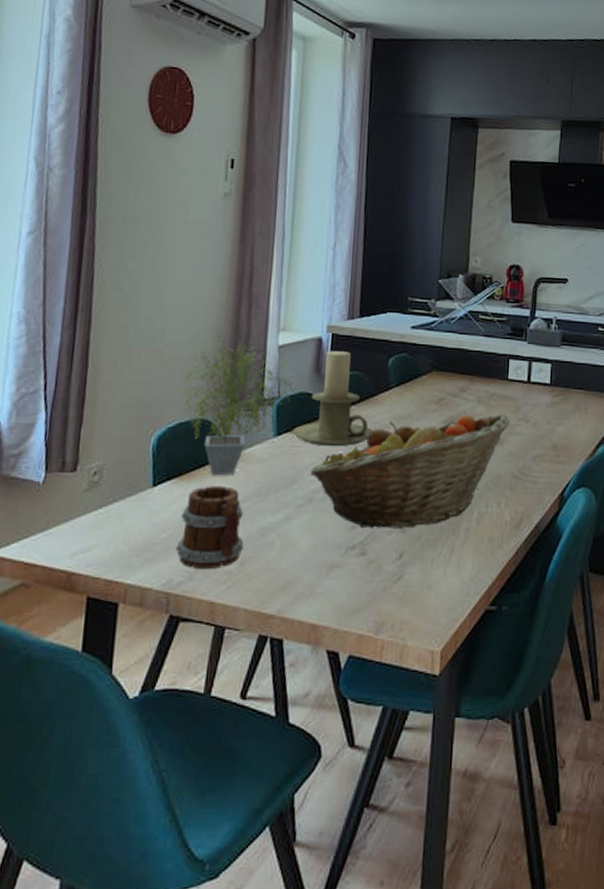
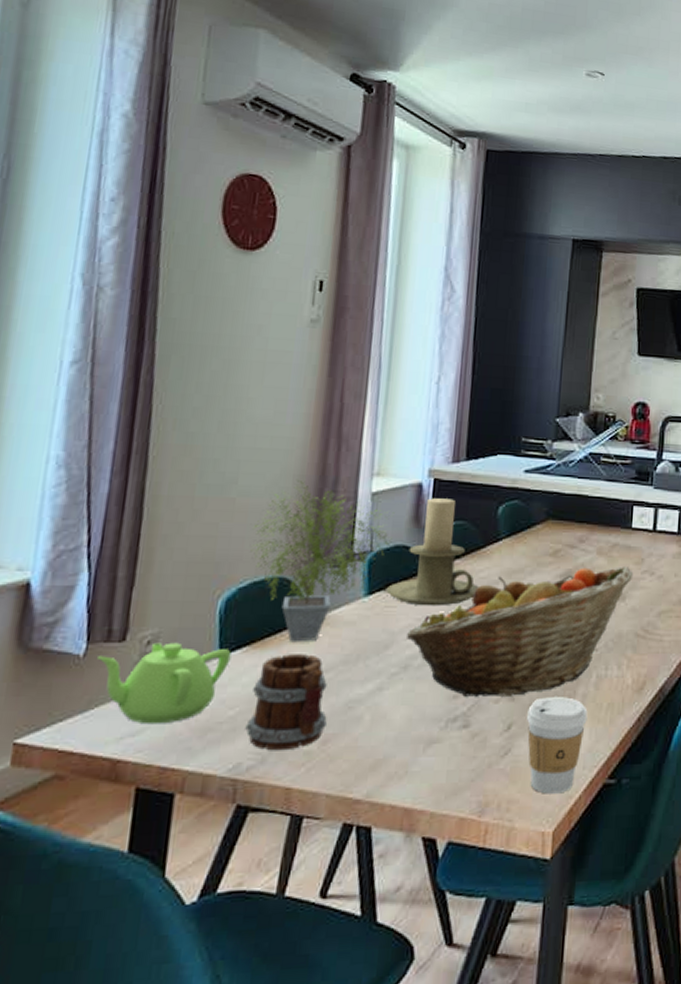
teapot: none [54,473,163,543] -> present [97,642,232,725]
coffee cup: none [417,530,471,617] -> present [527,697,588,794]

